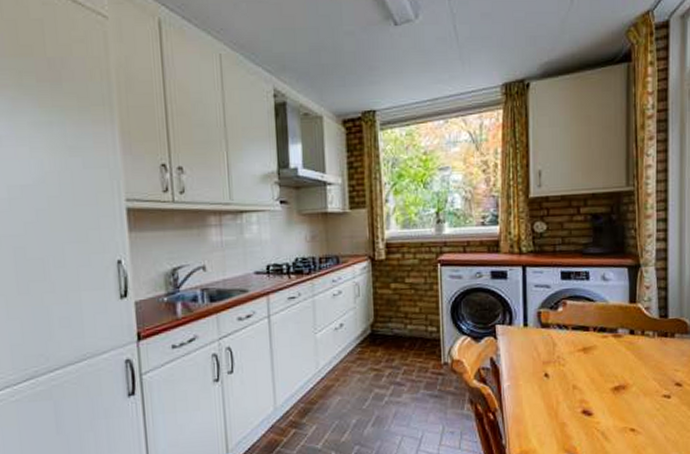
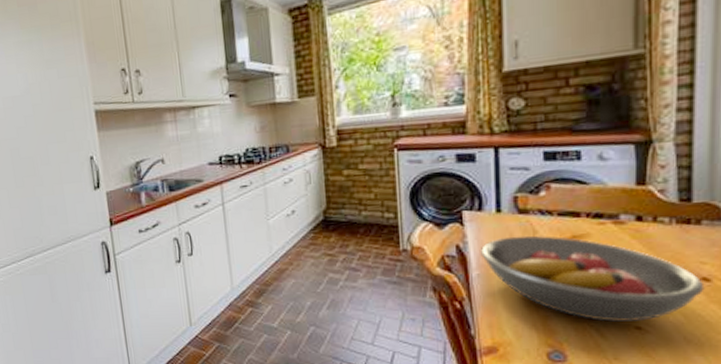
fruit bowl: none [510,348,678,426] -> present [480,235,705,322]

